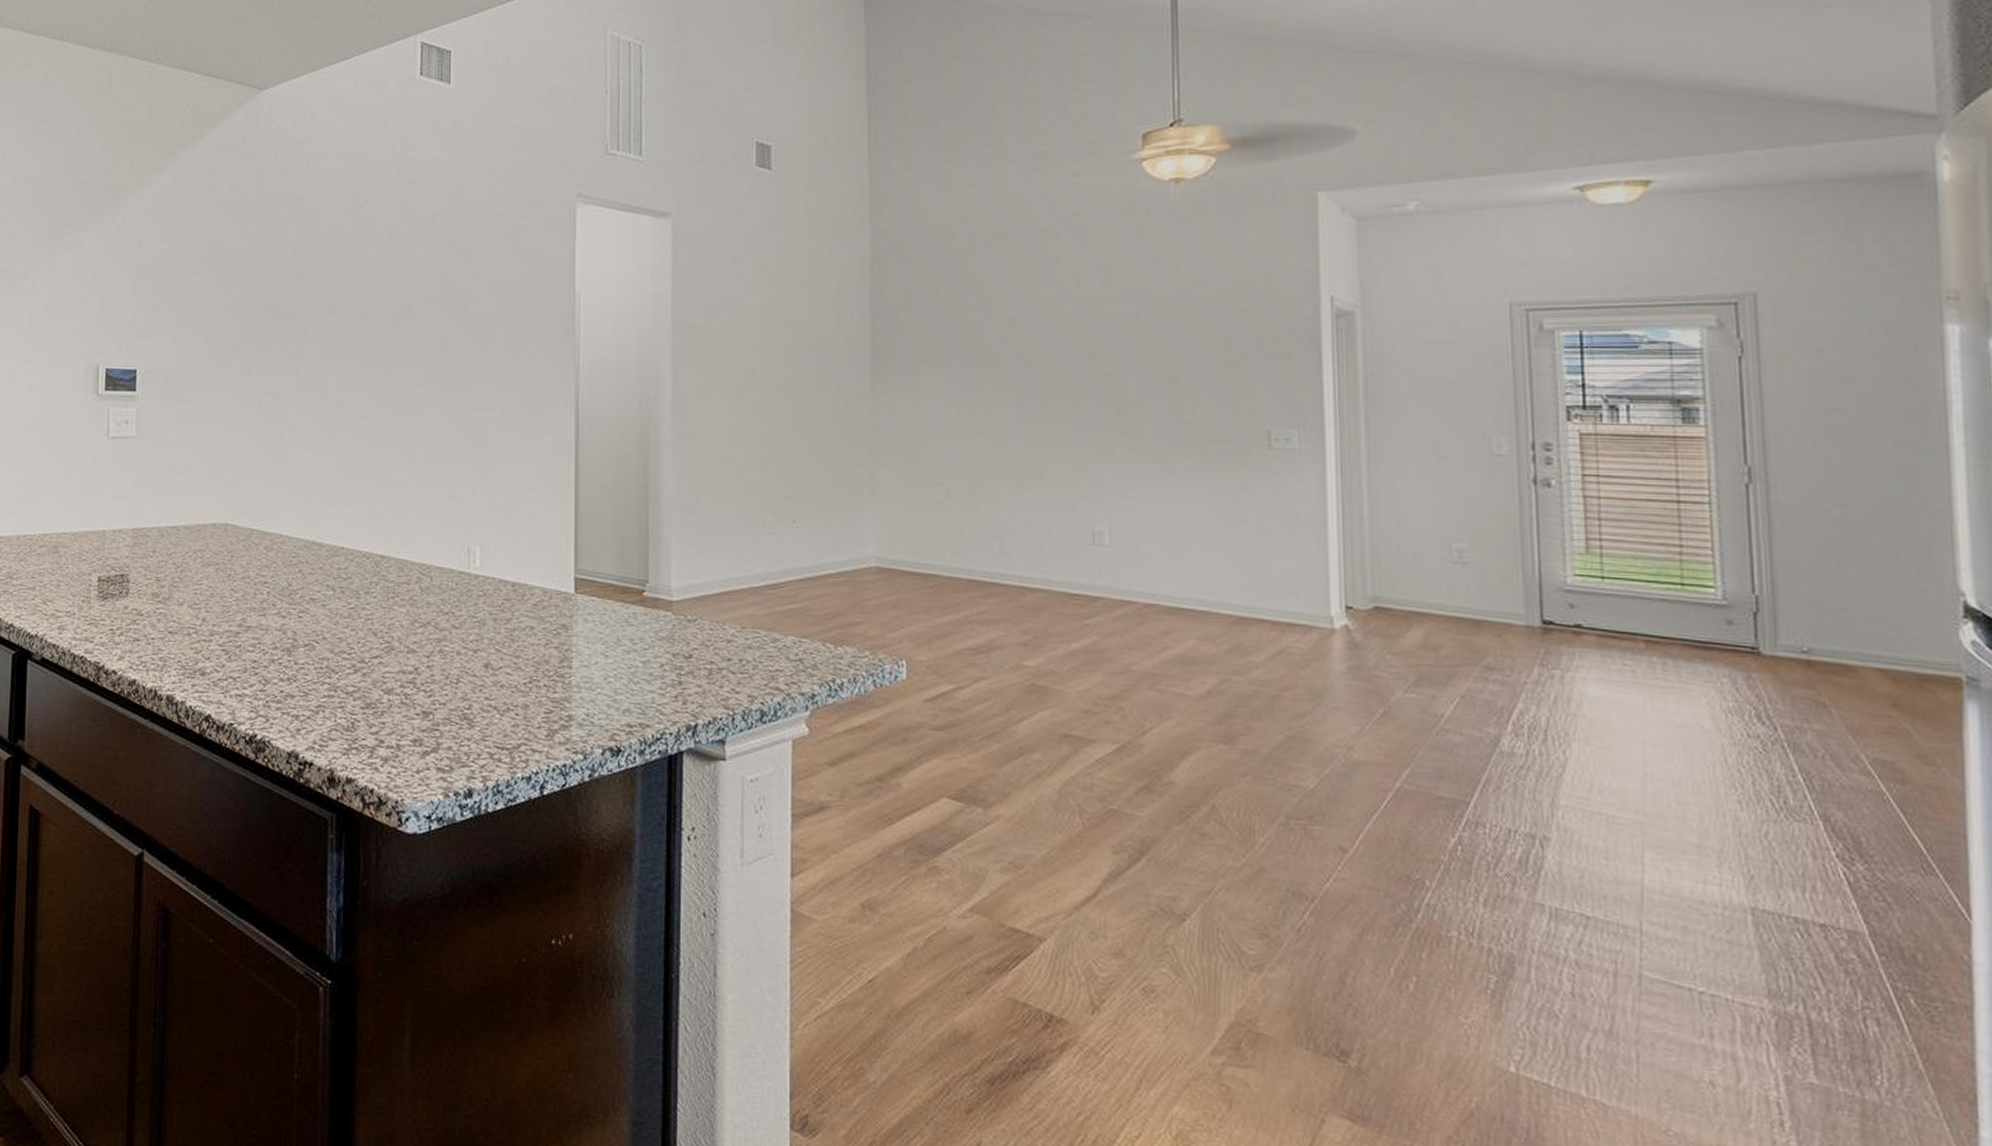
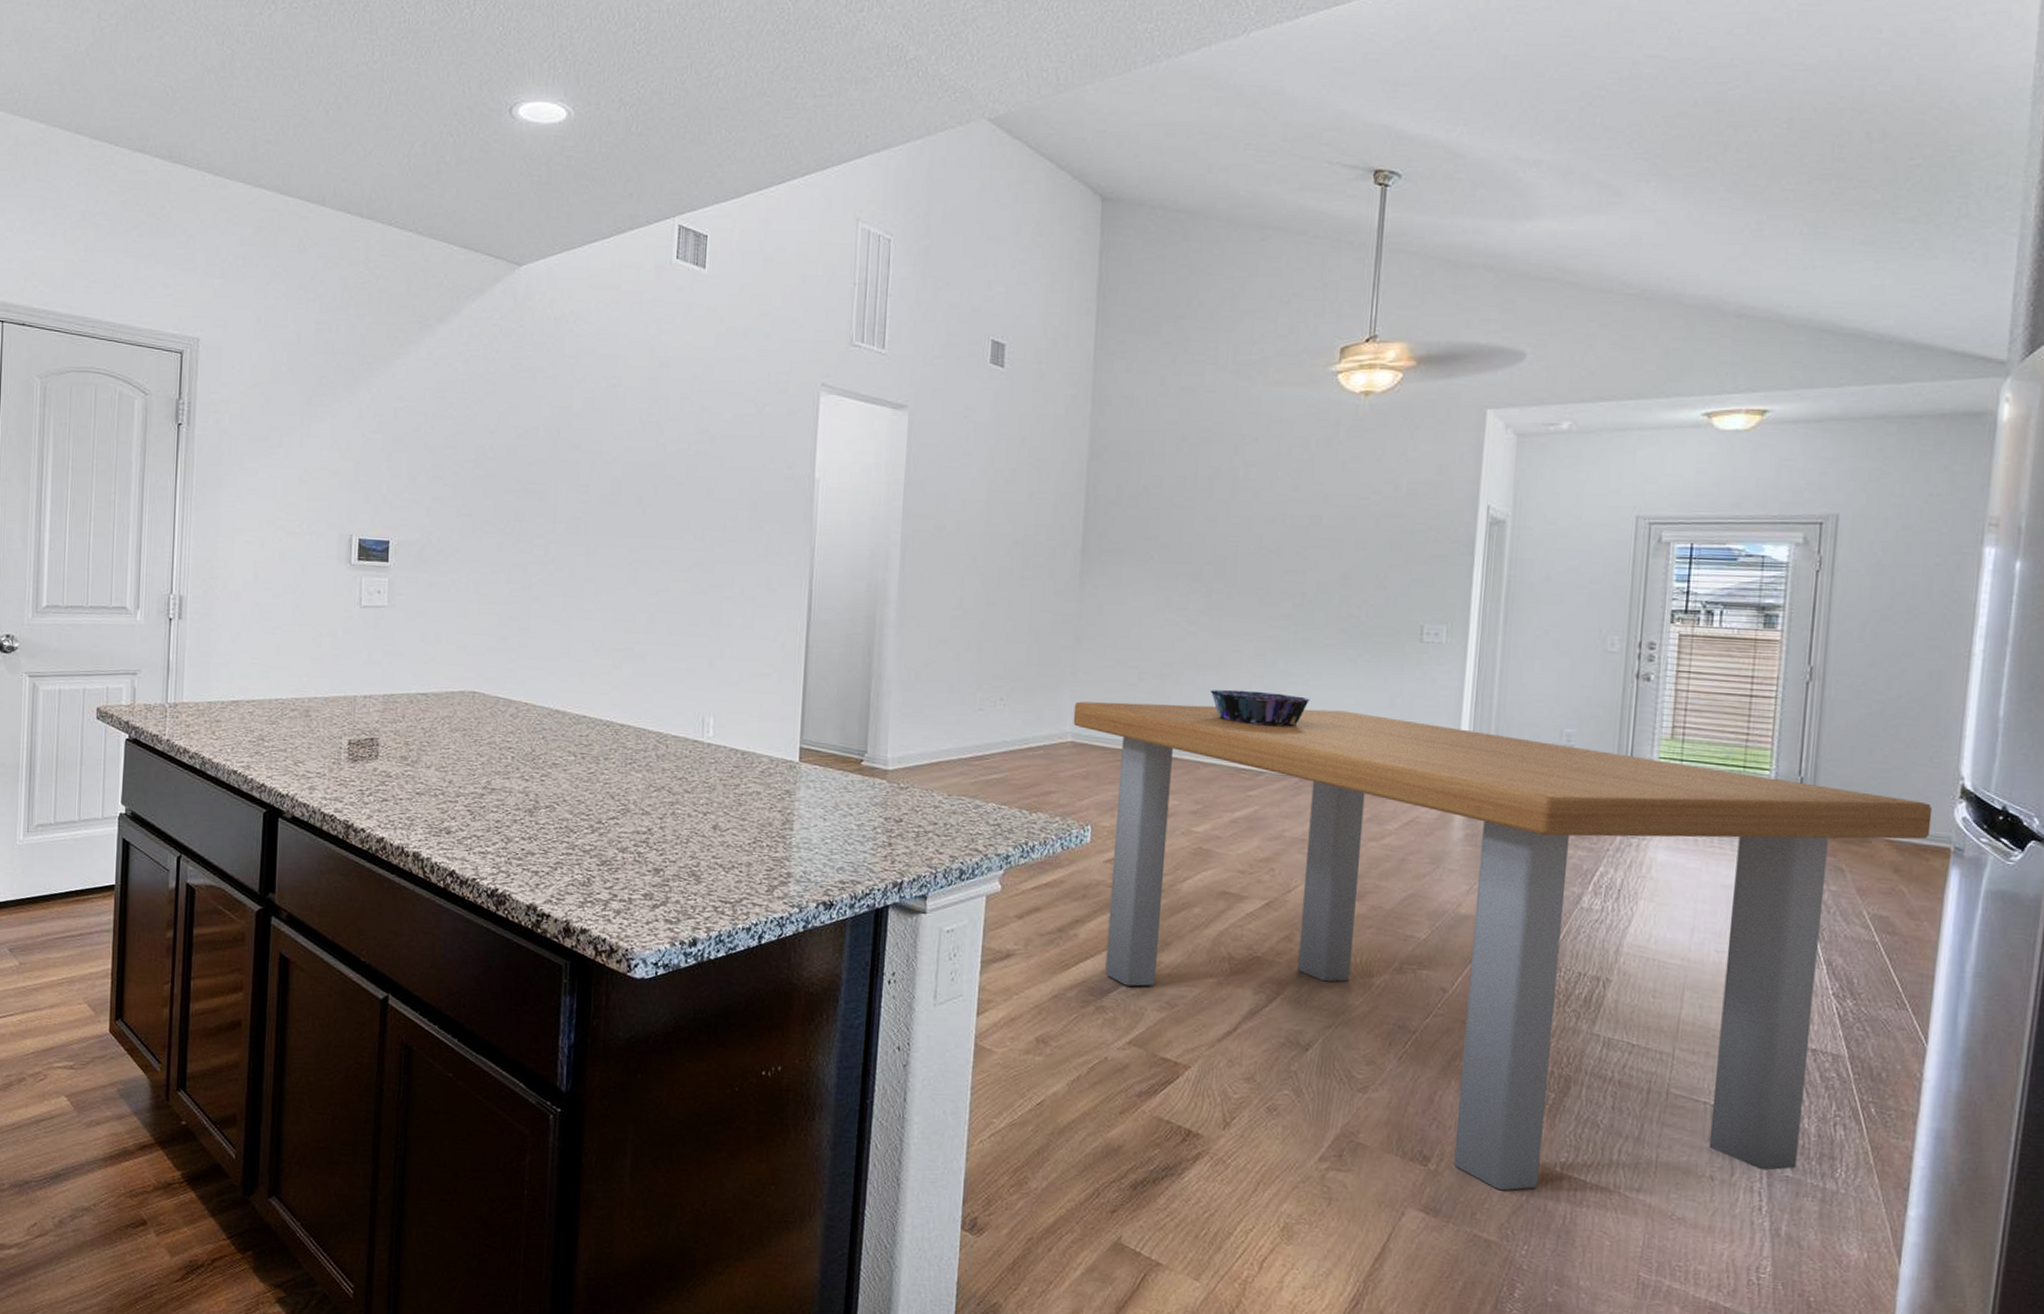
dining table: none [876,522,1932,1095] -> present [1073,701,1933,1191]
decorative bowl: none [1029,506,1146,547] -> present [1210,689,1310,727]

